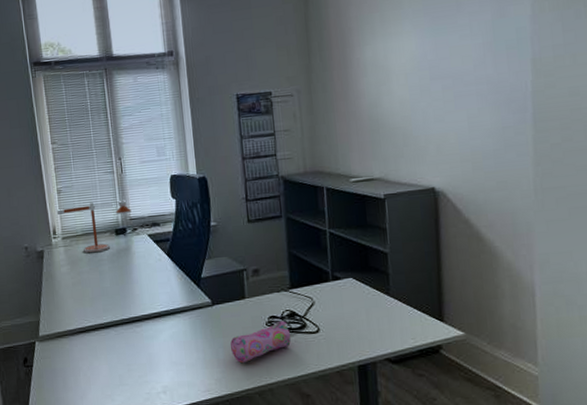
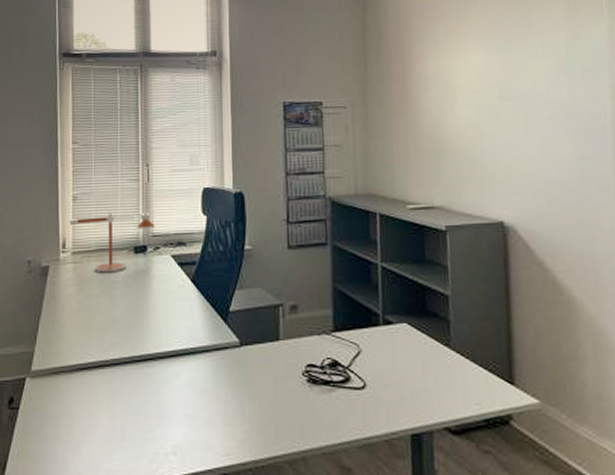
pencil case: present [230,320,291,363] -> none [259,371,331,421]

